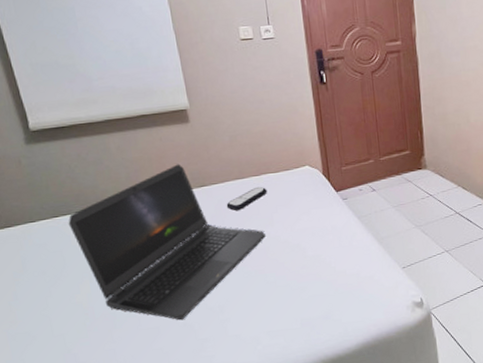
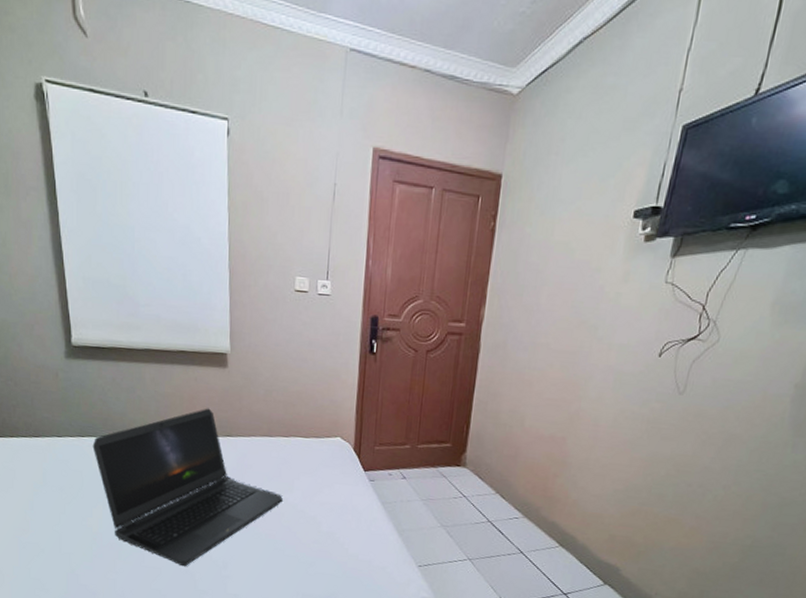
remote control: present [226,186,268,211] -> none [249,448,293,468]

